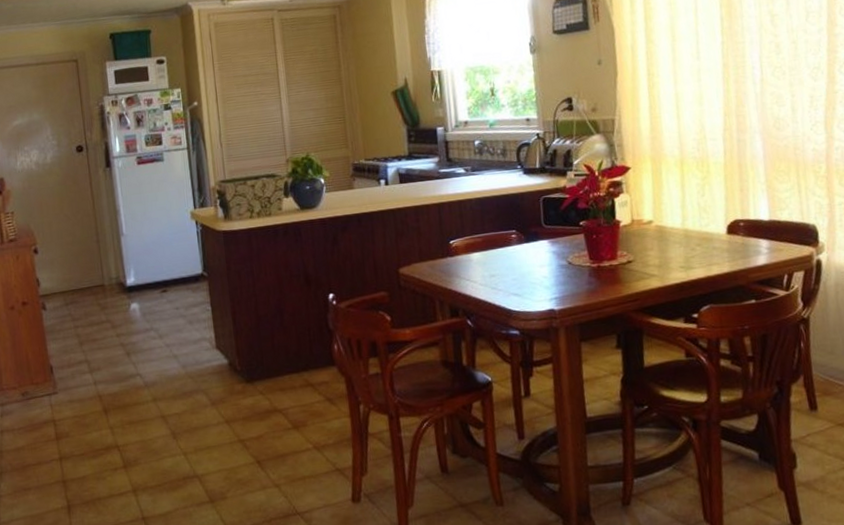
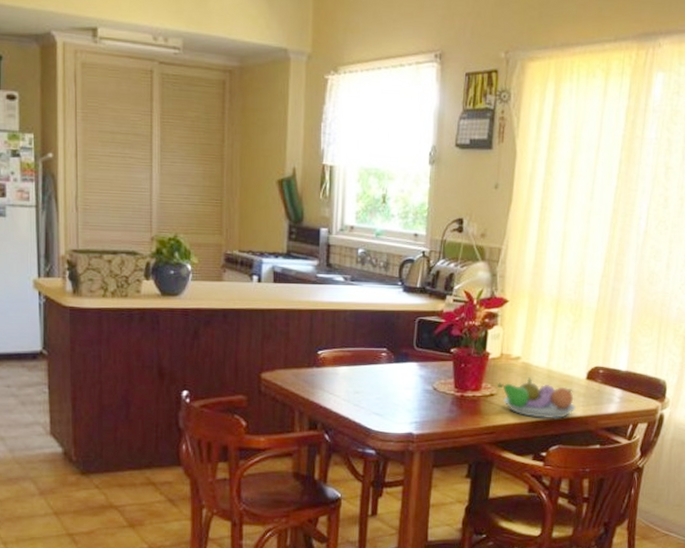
fruit bowl: none [633,239,721,280] -> present [497,377,576,419]

